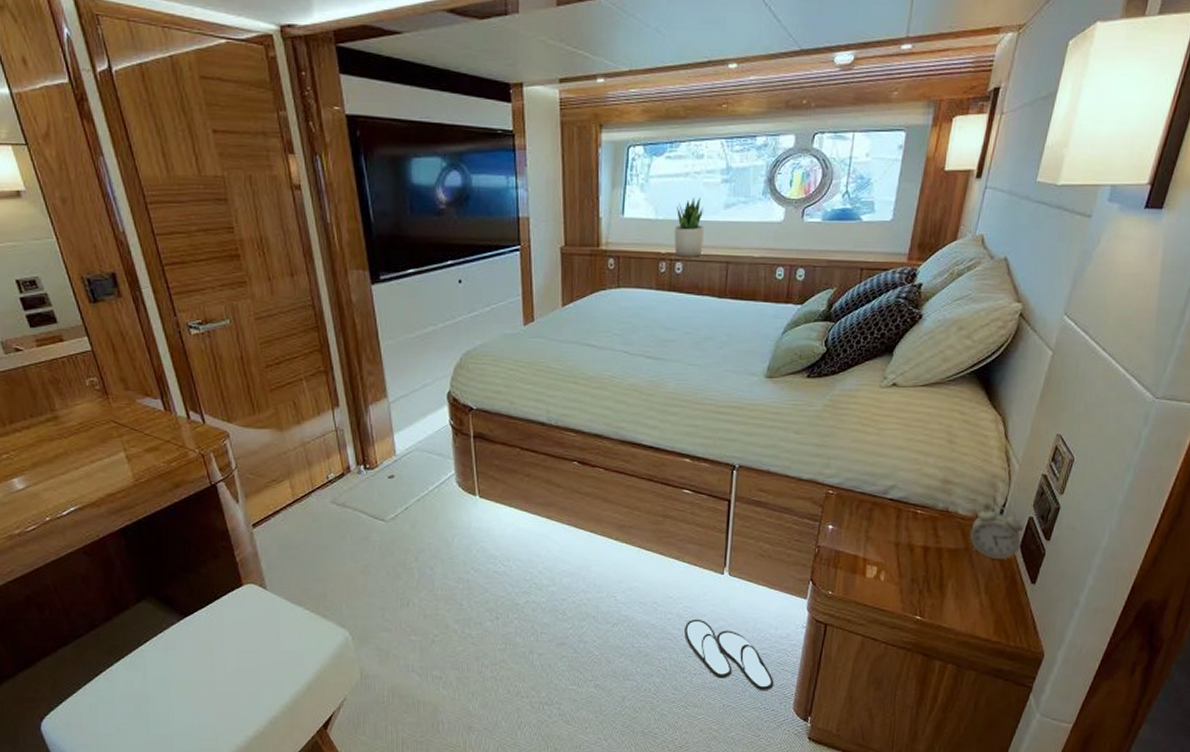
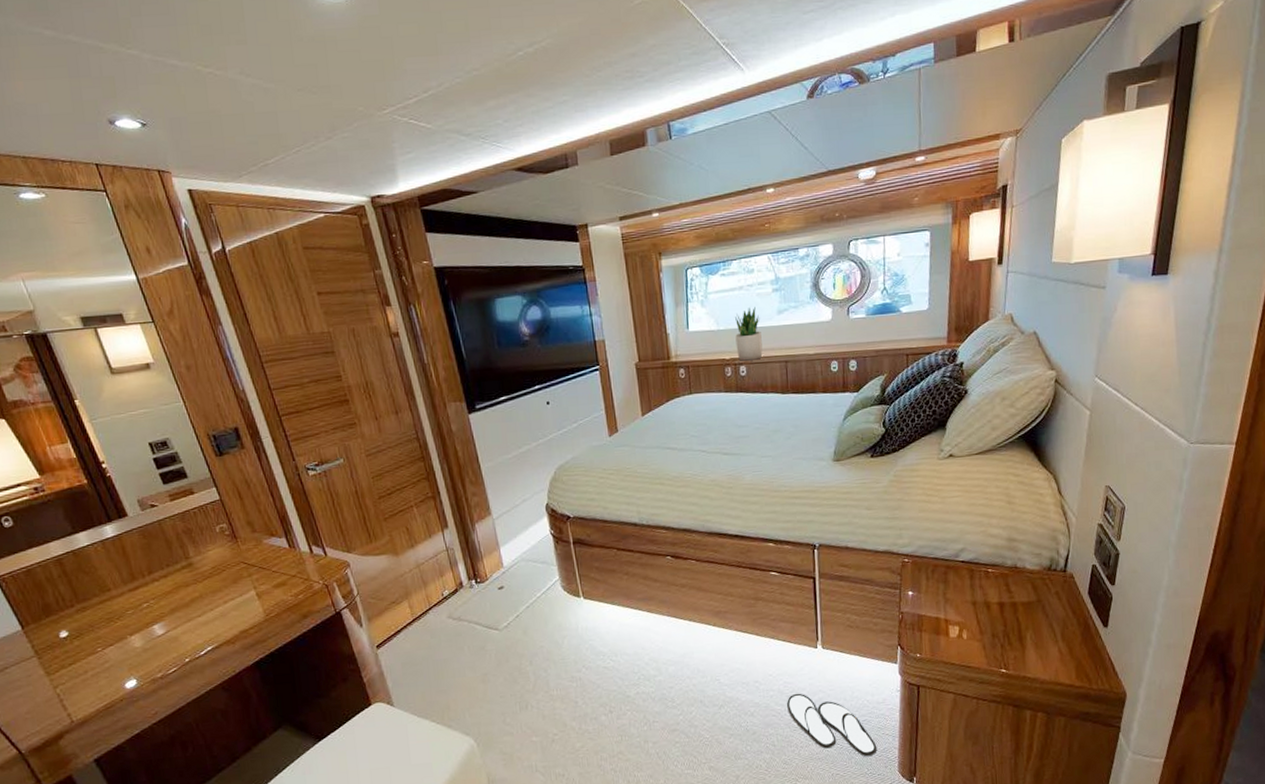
alarm clock: present [970,506,1024,561] -> none [1040,557,1089,609]

